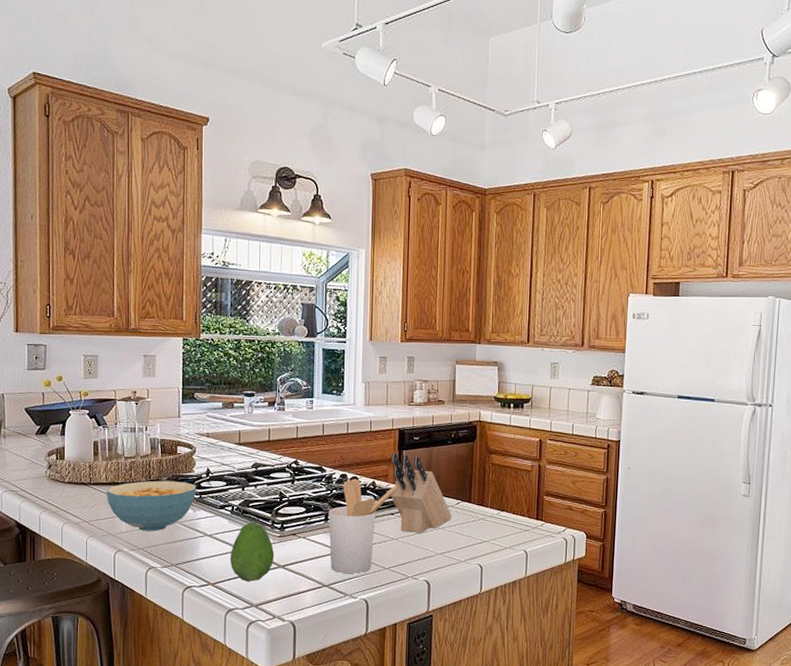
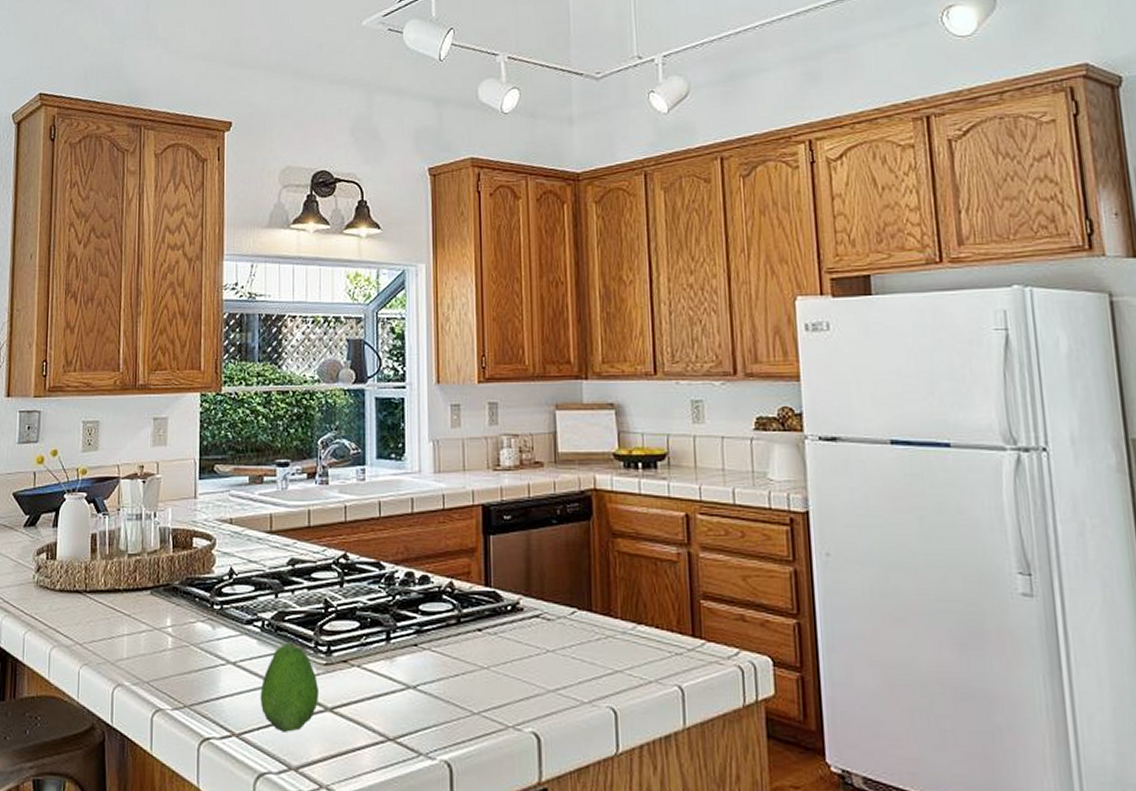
cereal bowl: present [106,480,197,531] -> none [104,585,217,657]
utensil holder: present [328,478,398,573] -> none [391,578,485,721]
knife block: present [391,452,452,533] -> none [473,538,565,658]

